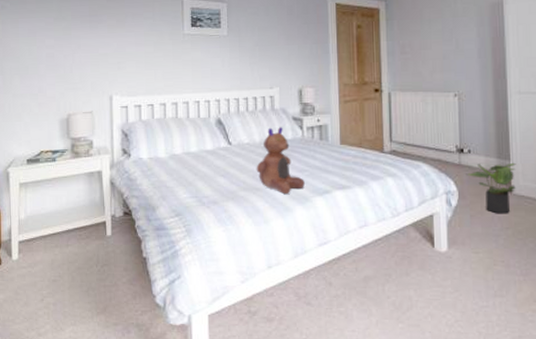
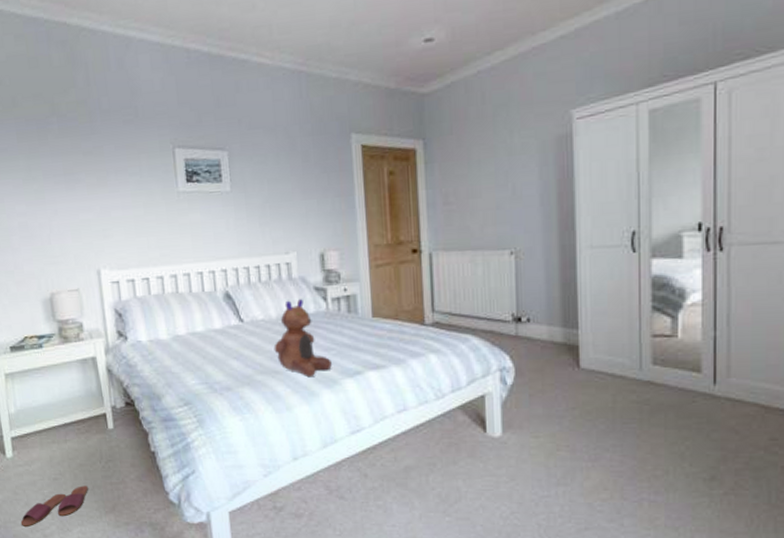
slippers: none [18,287,83,325] -> present [20,486,88,526]
potted plant: present [466,162,516,214] -> none [524,331,586,392]

